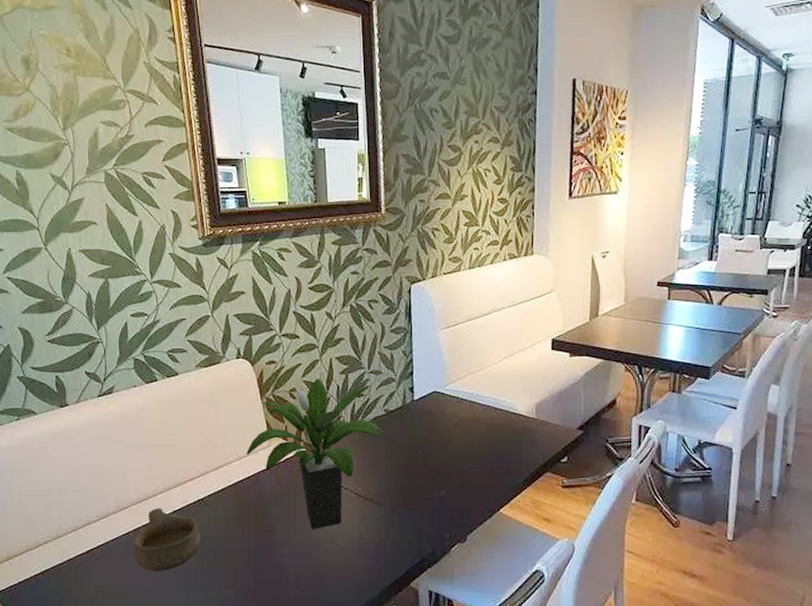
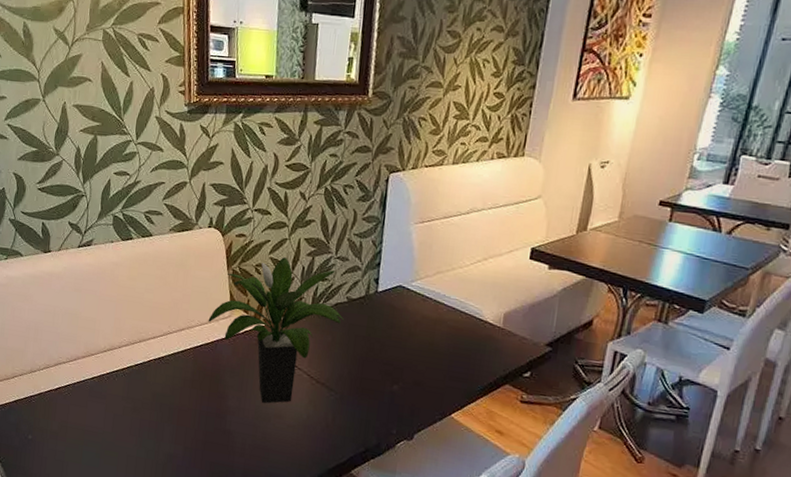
bowl: present [132,507,201,571] -> none [96,358,158,419]

